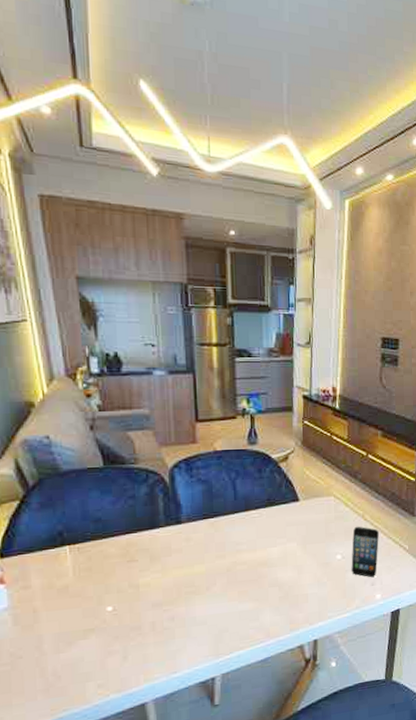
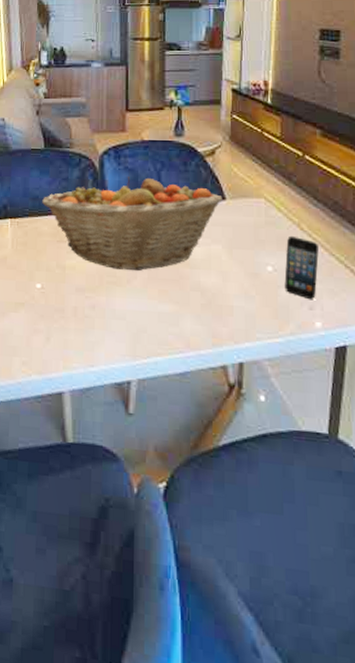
fruit basket: none [106,488,296,580] -> present [42,177,223,271]

